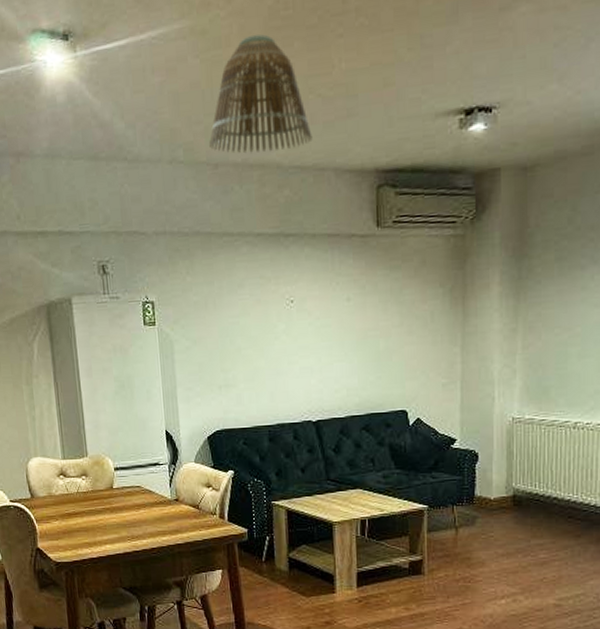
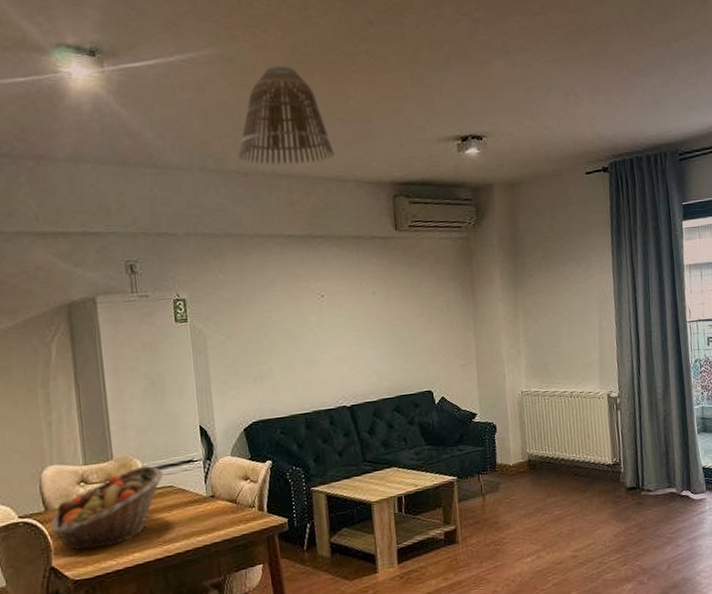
fruit basket: none [36,464,132,537] -> present [50,465,164,550]

